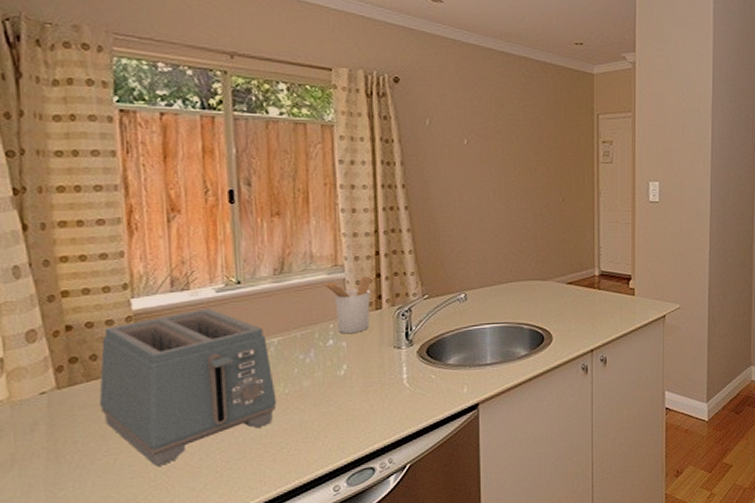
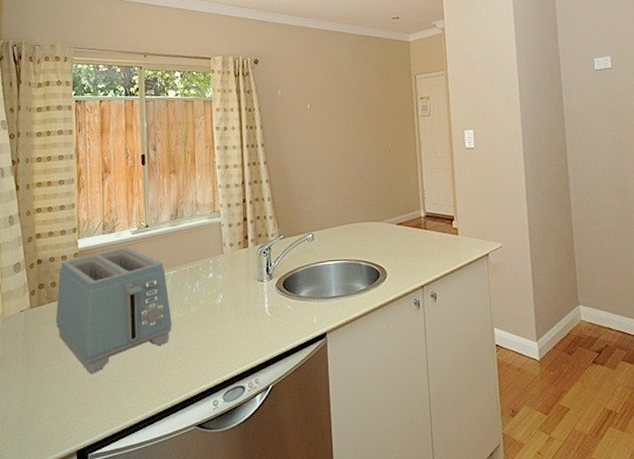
utensil holder: present [323,276,373,334] -> none [205,220,241,269]

